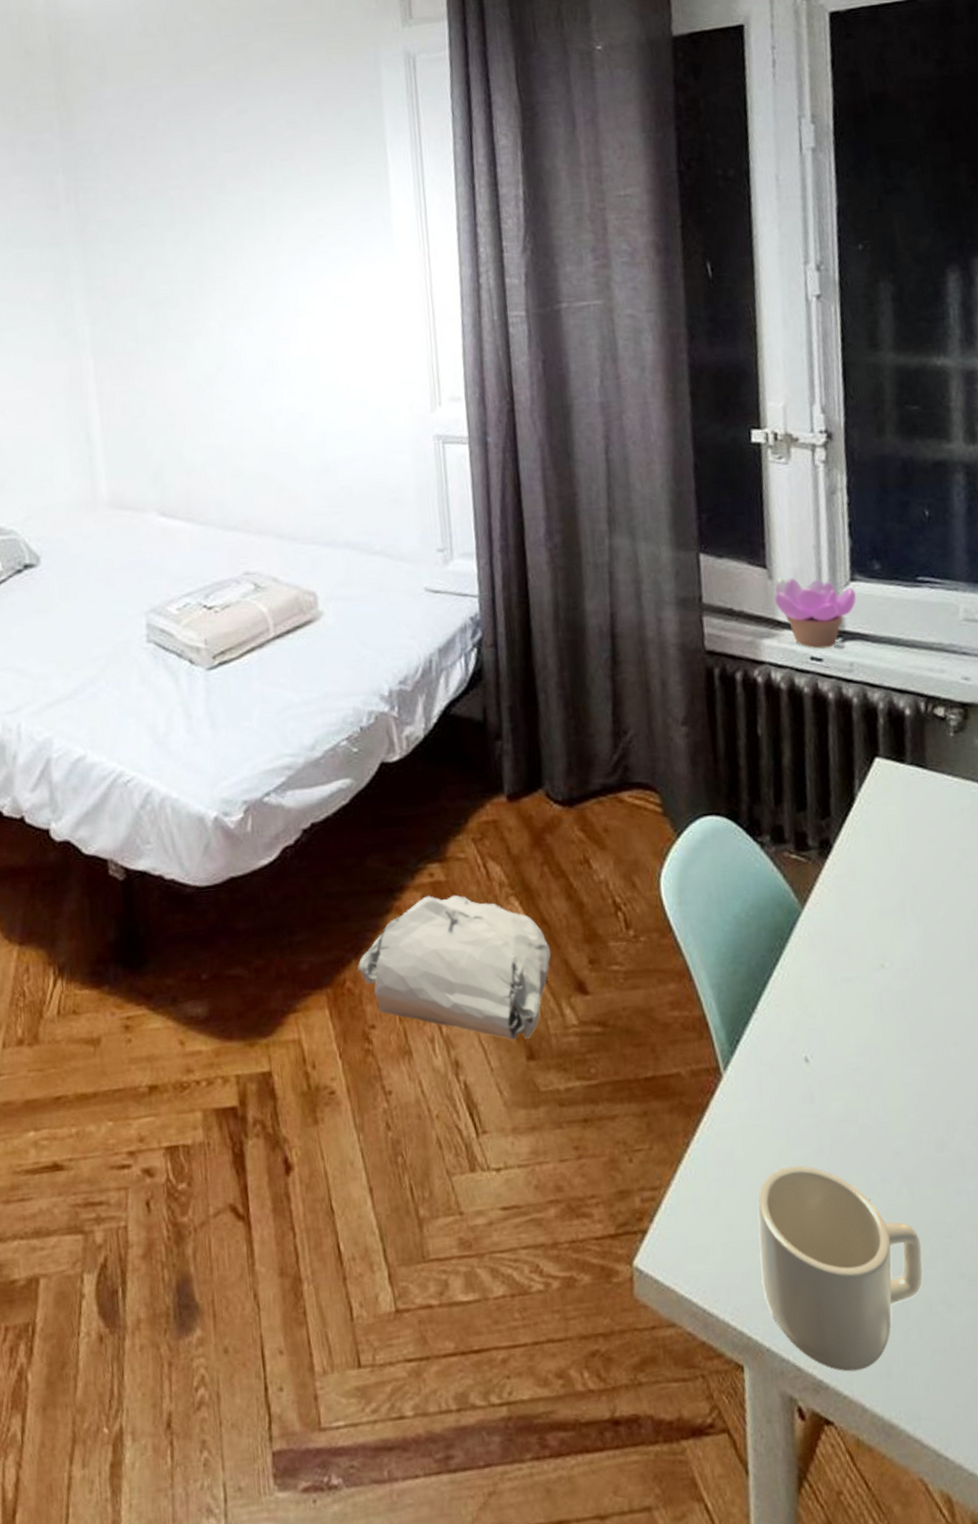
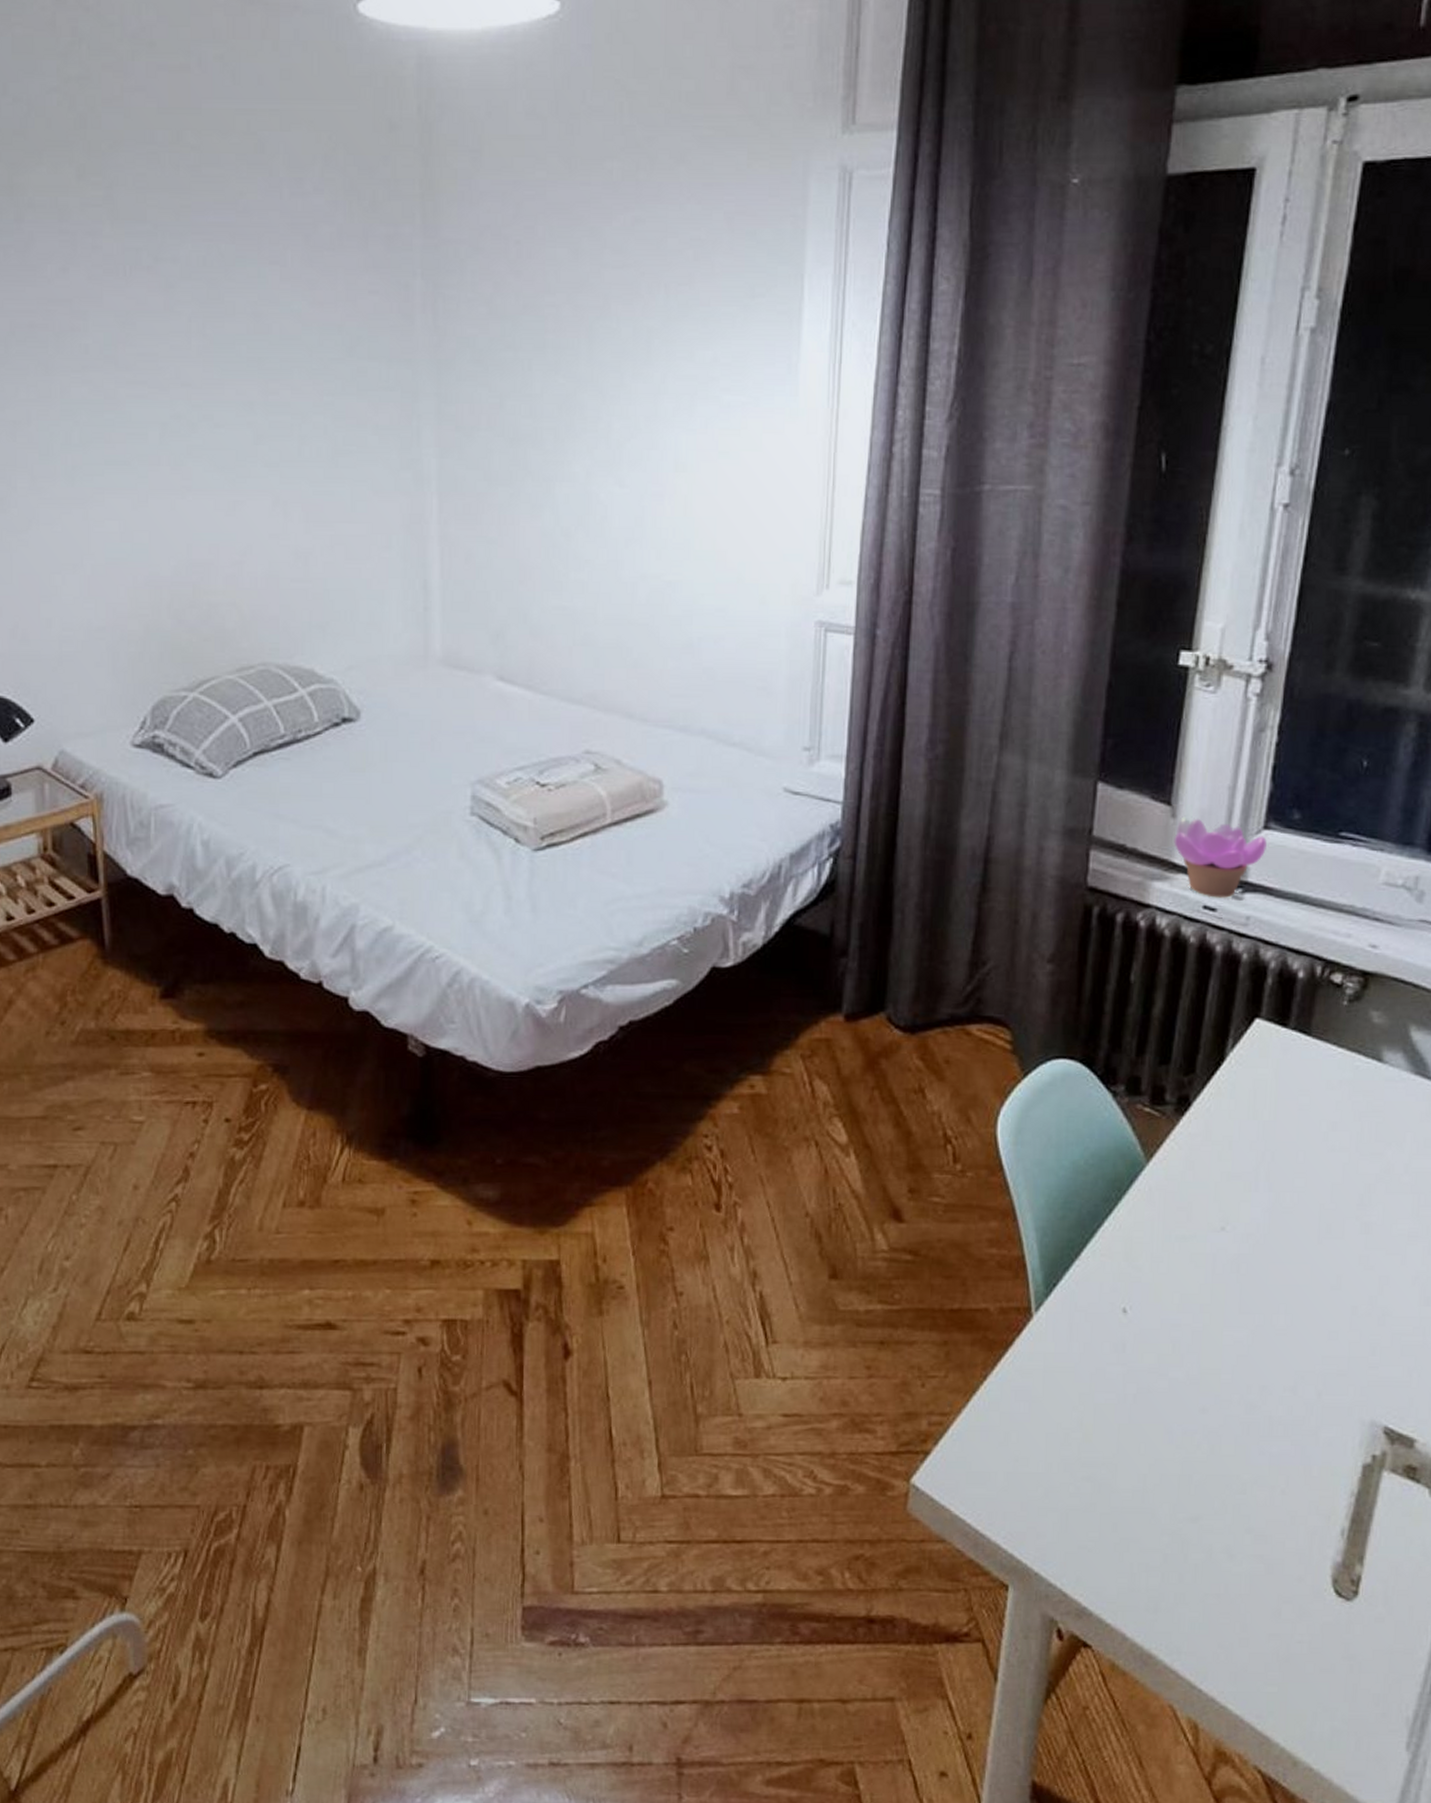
bag: present [357,894,551,1041] -> none [661,1107,870,1258]
mug: present [758,1165,923,1372] -> none [1042,1409,1213,1603]

